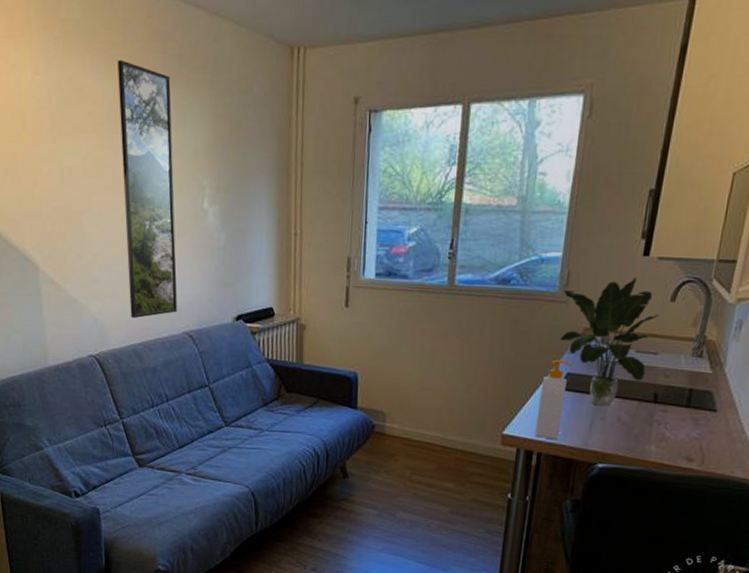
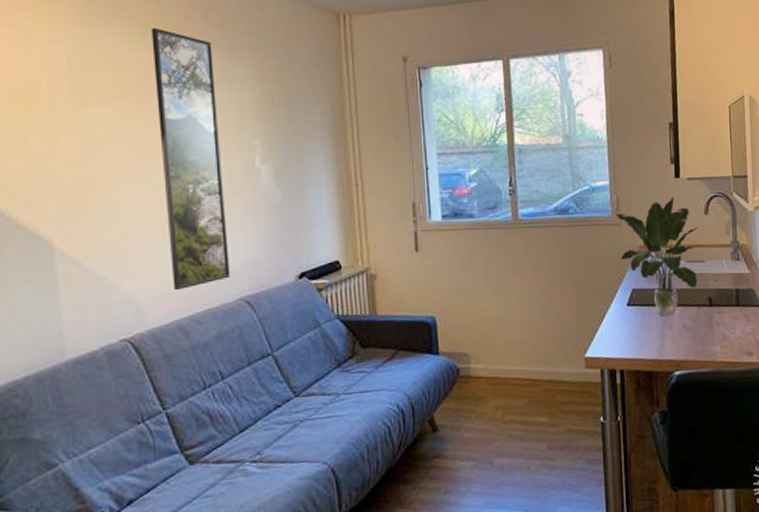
soap bottle: present [535,359,573,440] -> none [612,277,636,355]

